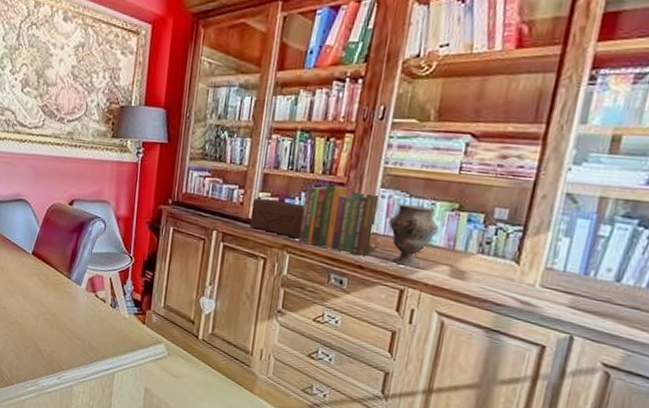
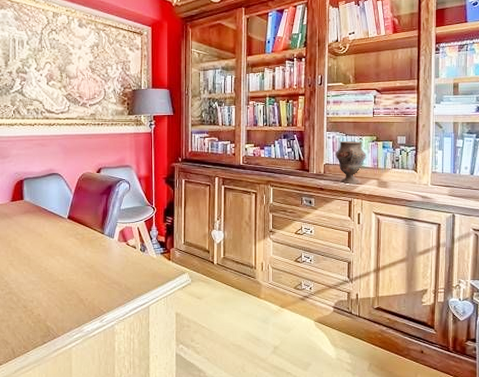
decorative box: present [249,198,305,239] -> none [241,148,278,175]
books: present [298,185,378,257] -> none [277,133,330,181]

